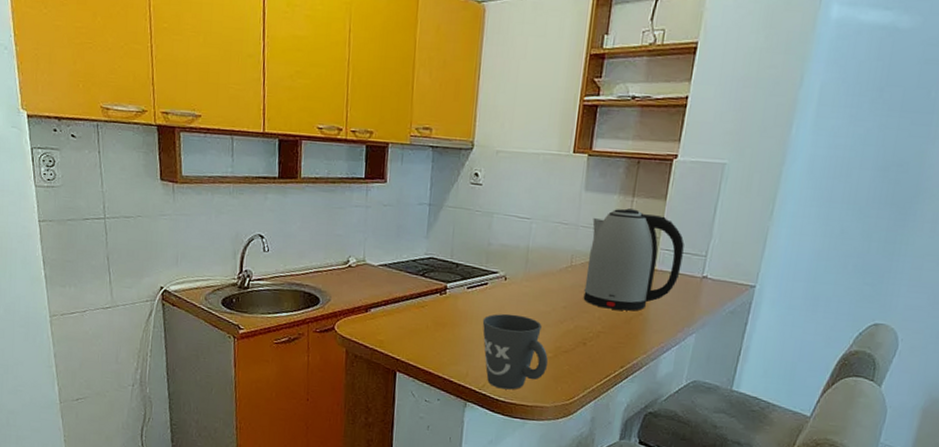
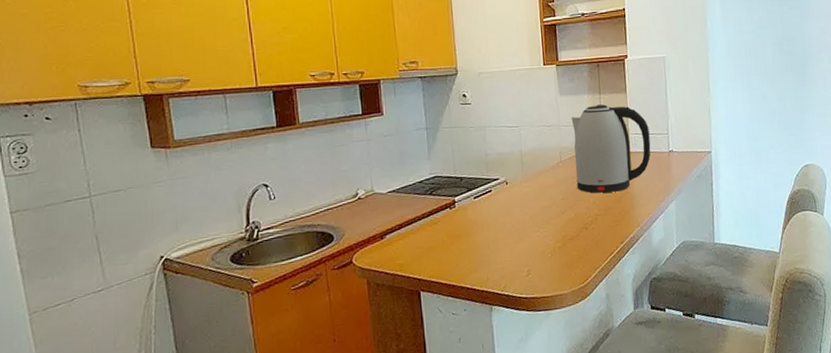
mug: present [482,313,549,390] -> none [493,213,559,286]

